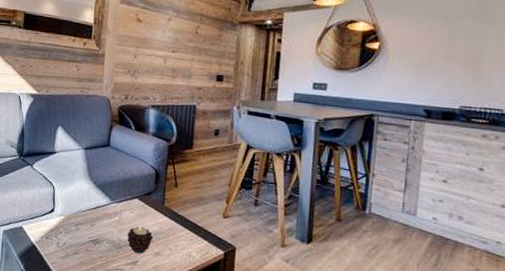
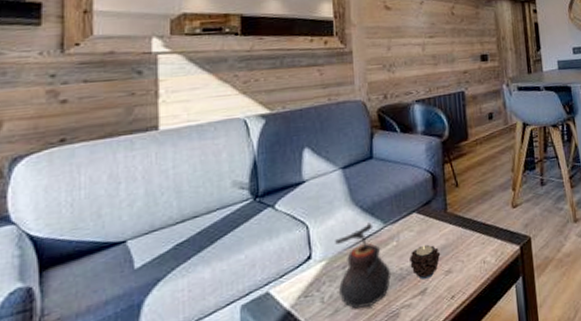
teapot: none [70,197,112,261] -> present [335,222,392,310]

